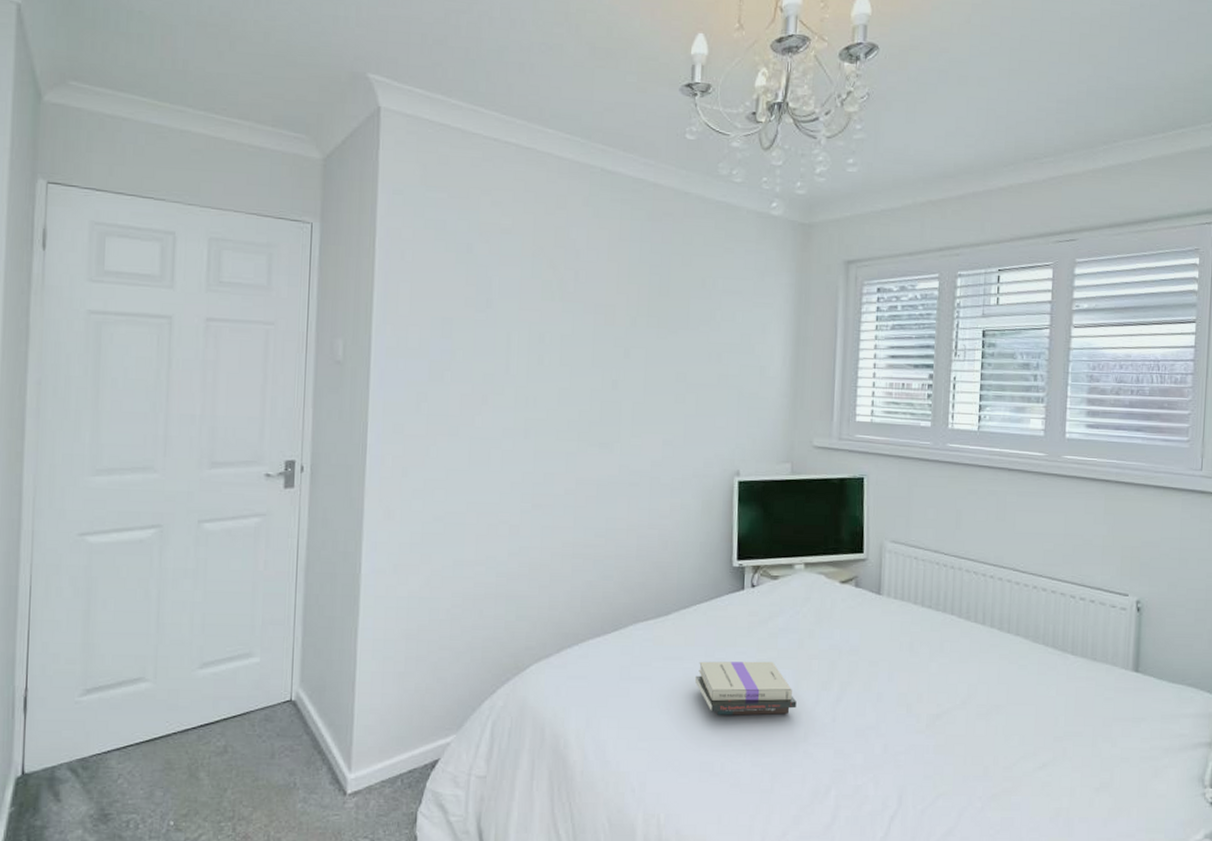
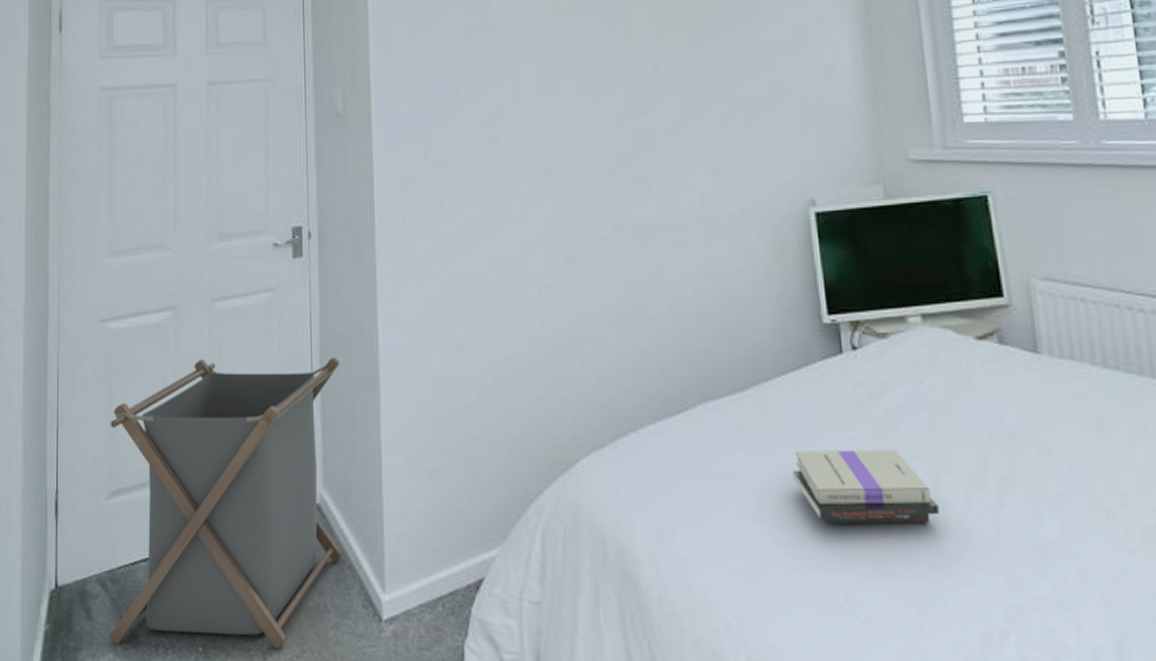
laundry basket: none [79,574,324,822] -> present [110,356,344,650]

